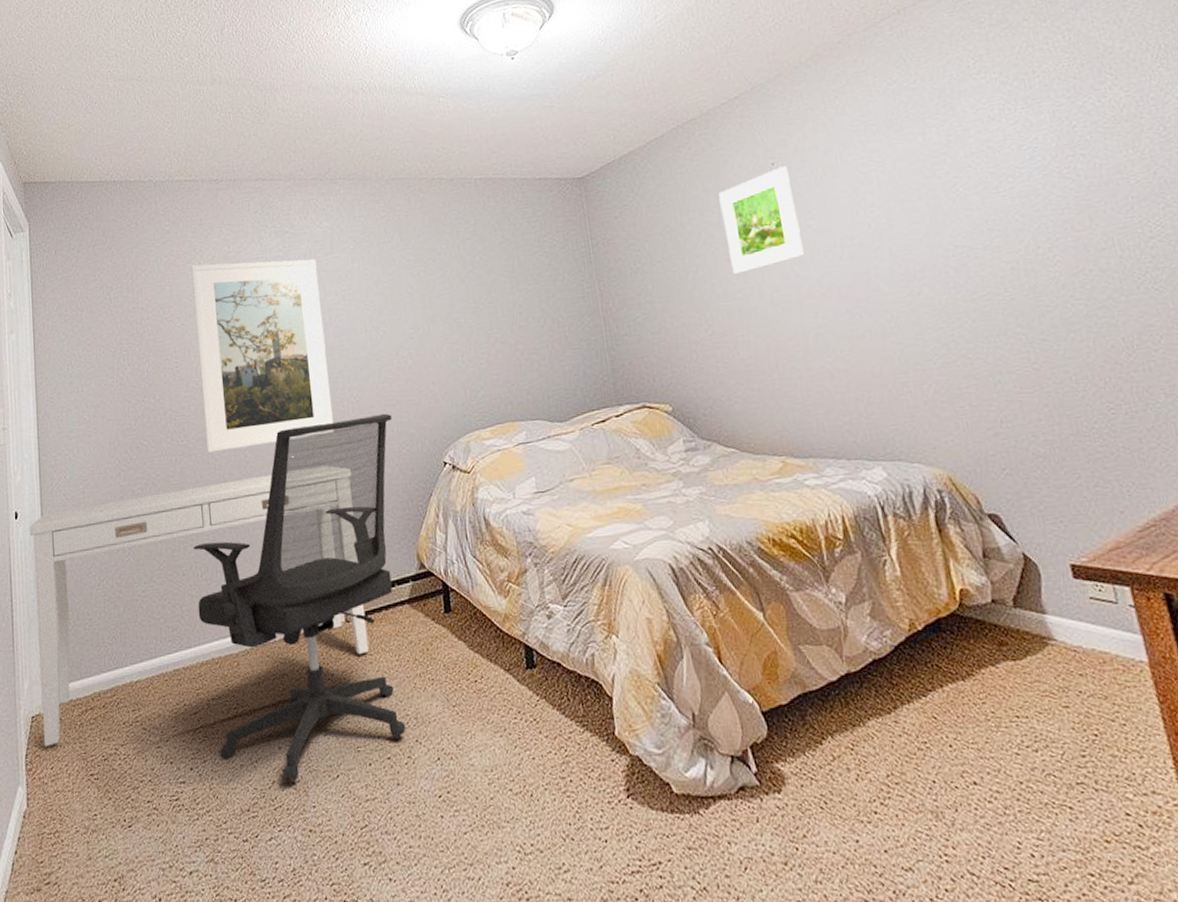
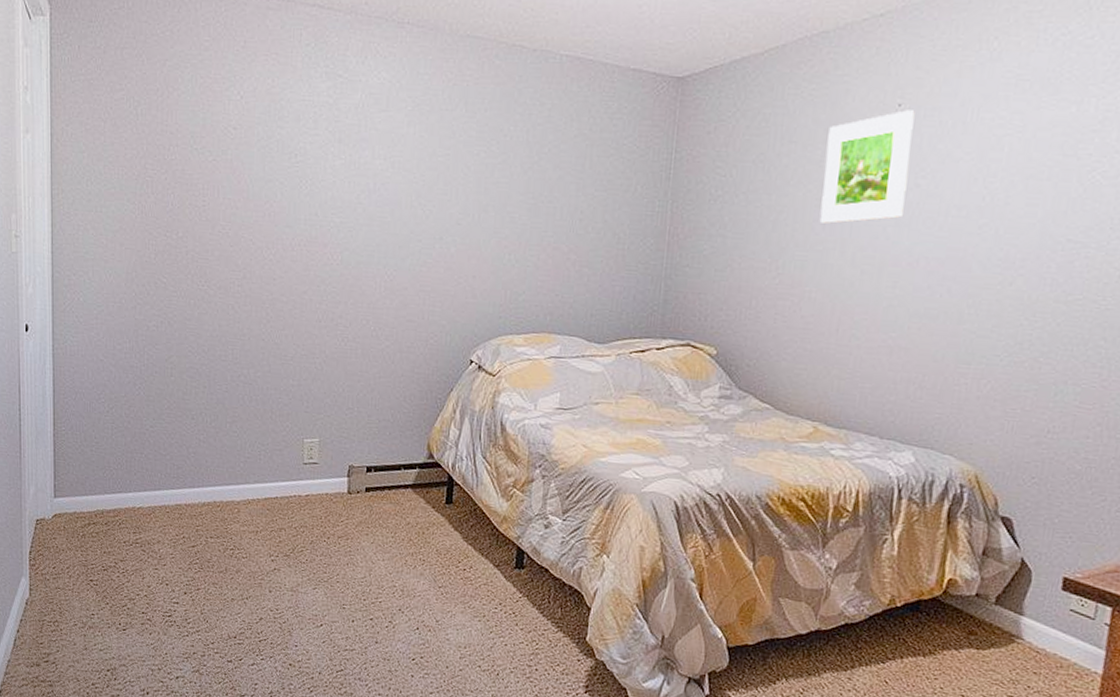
desk: present [29,465,369,746] -> none [39,331,375,549]
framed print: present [191,259,335,453] -> none [227,93,368,309]
office chair: present [194,413,406,782] -> none [204,294,424,622]

